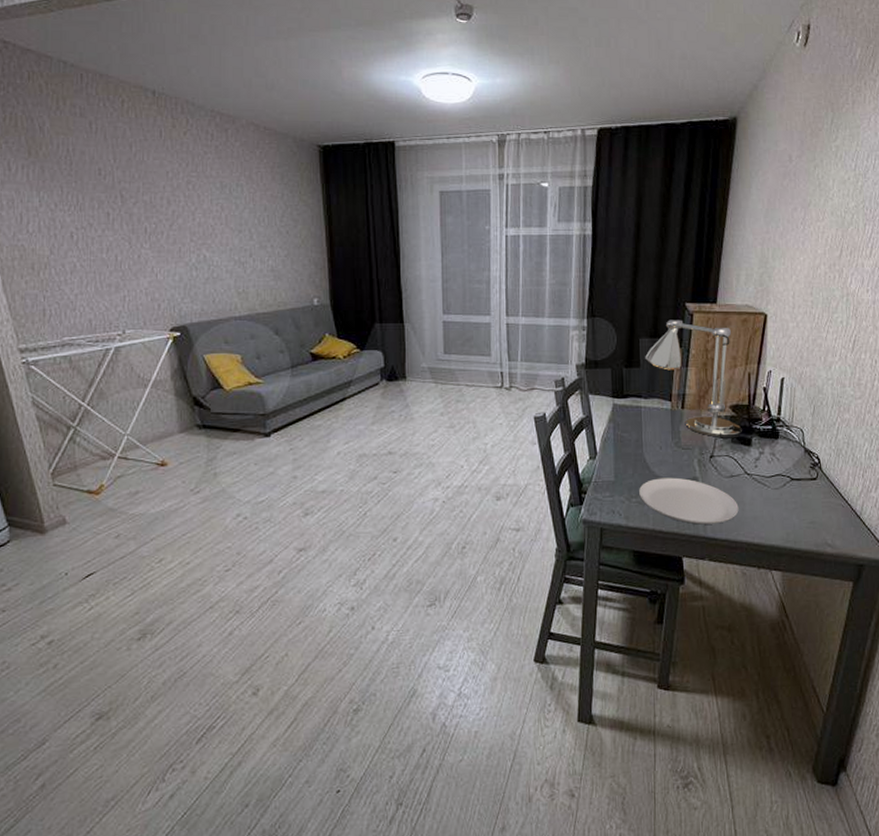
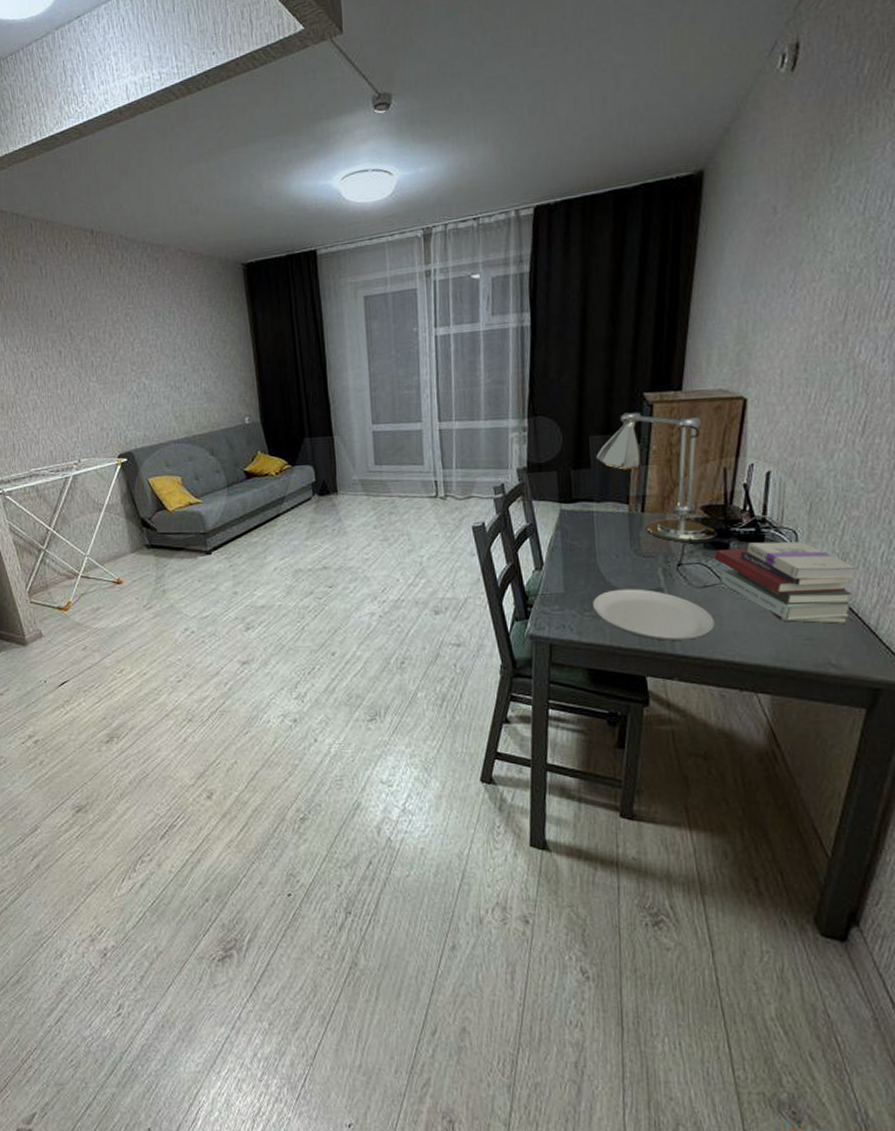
books: none [739,438,848,509] -> present [714,541,858,624]

